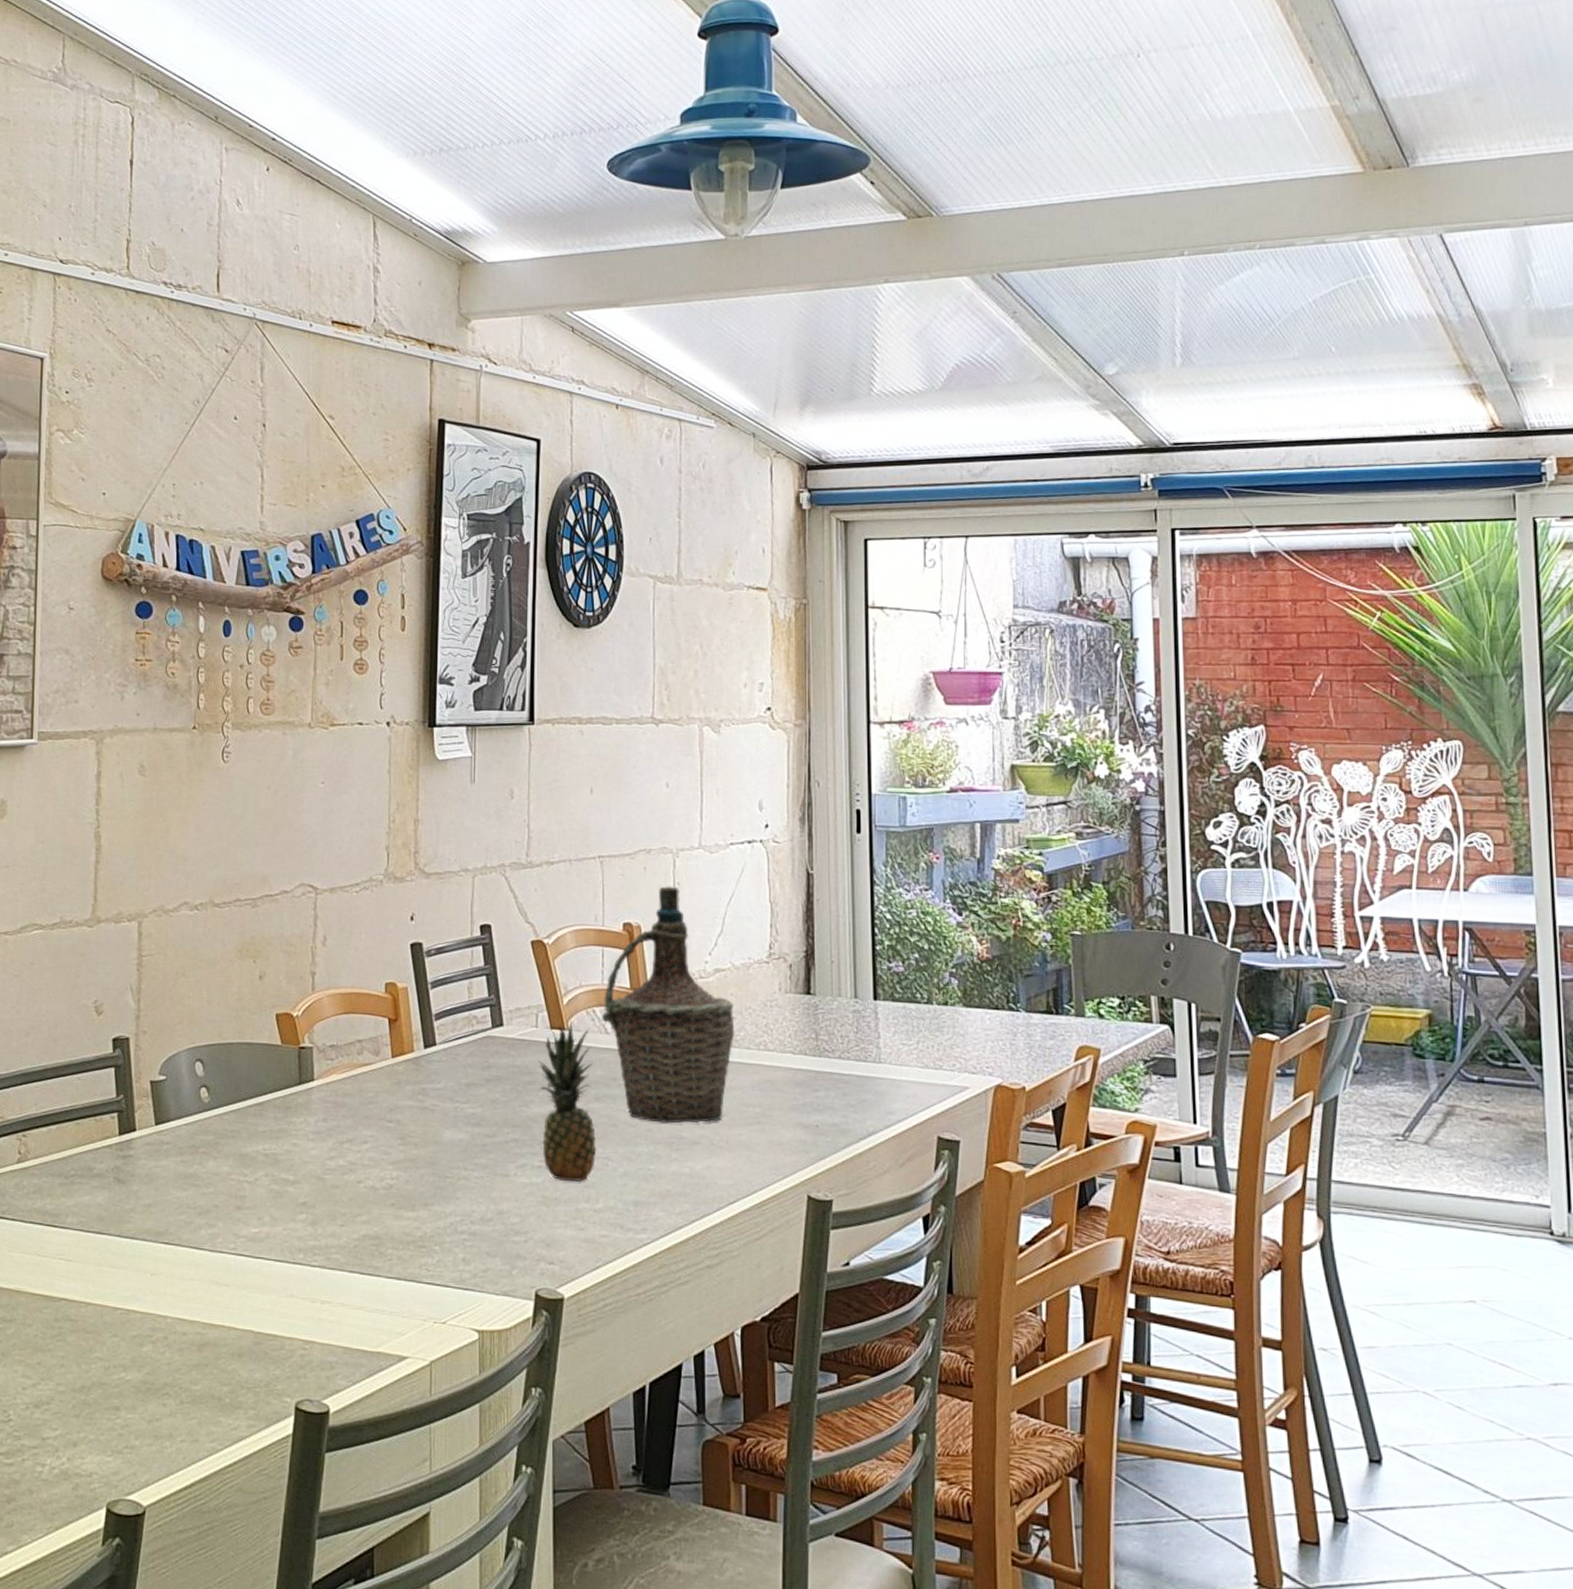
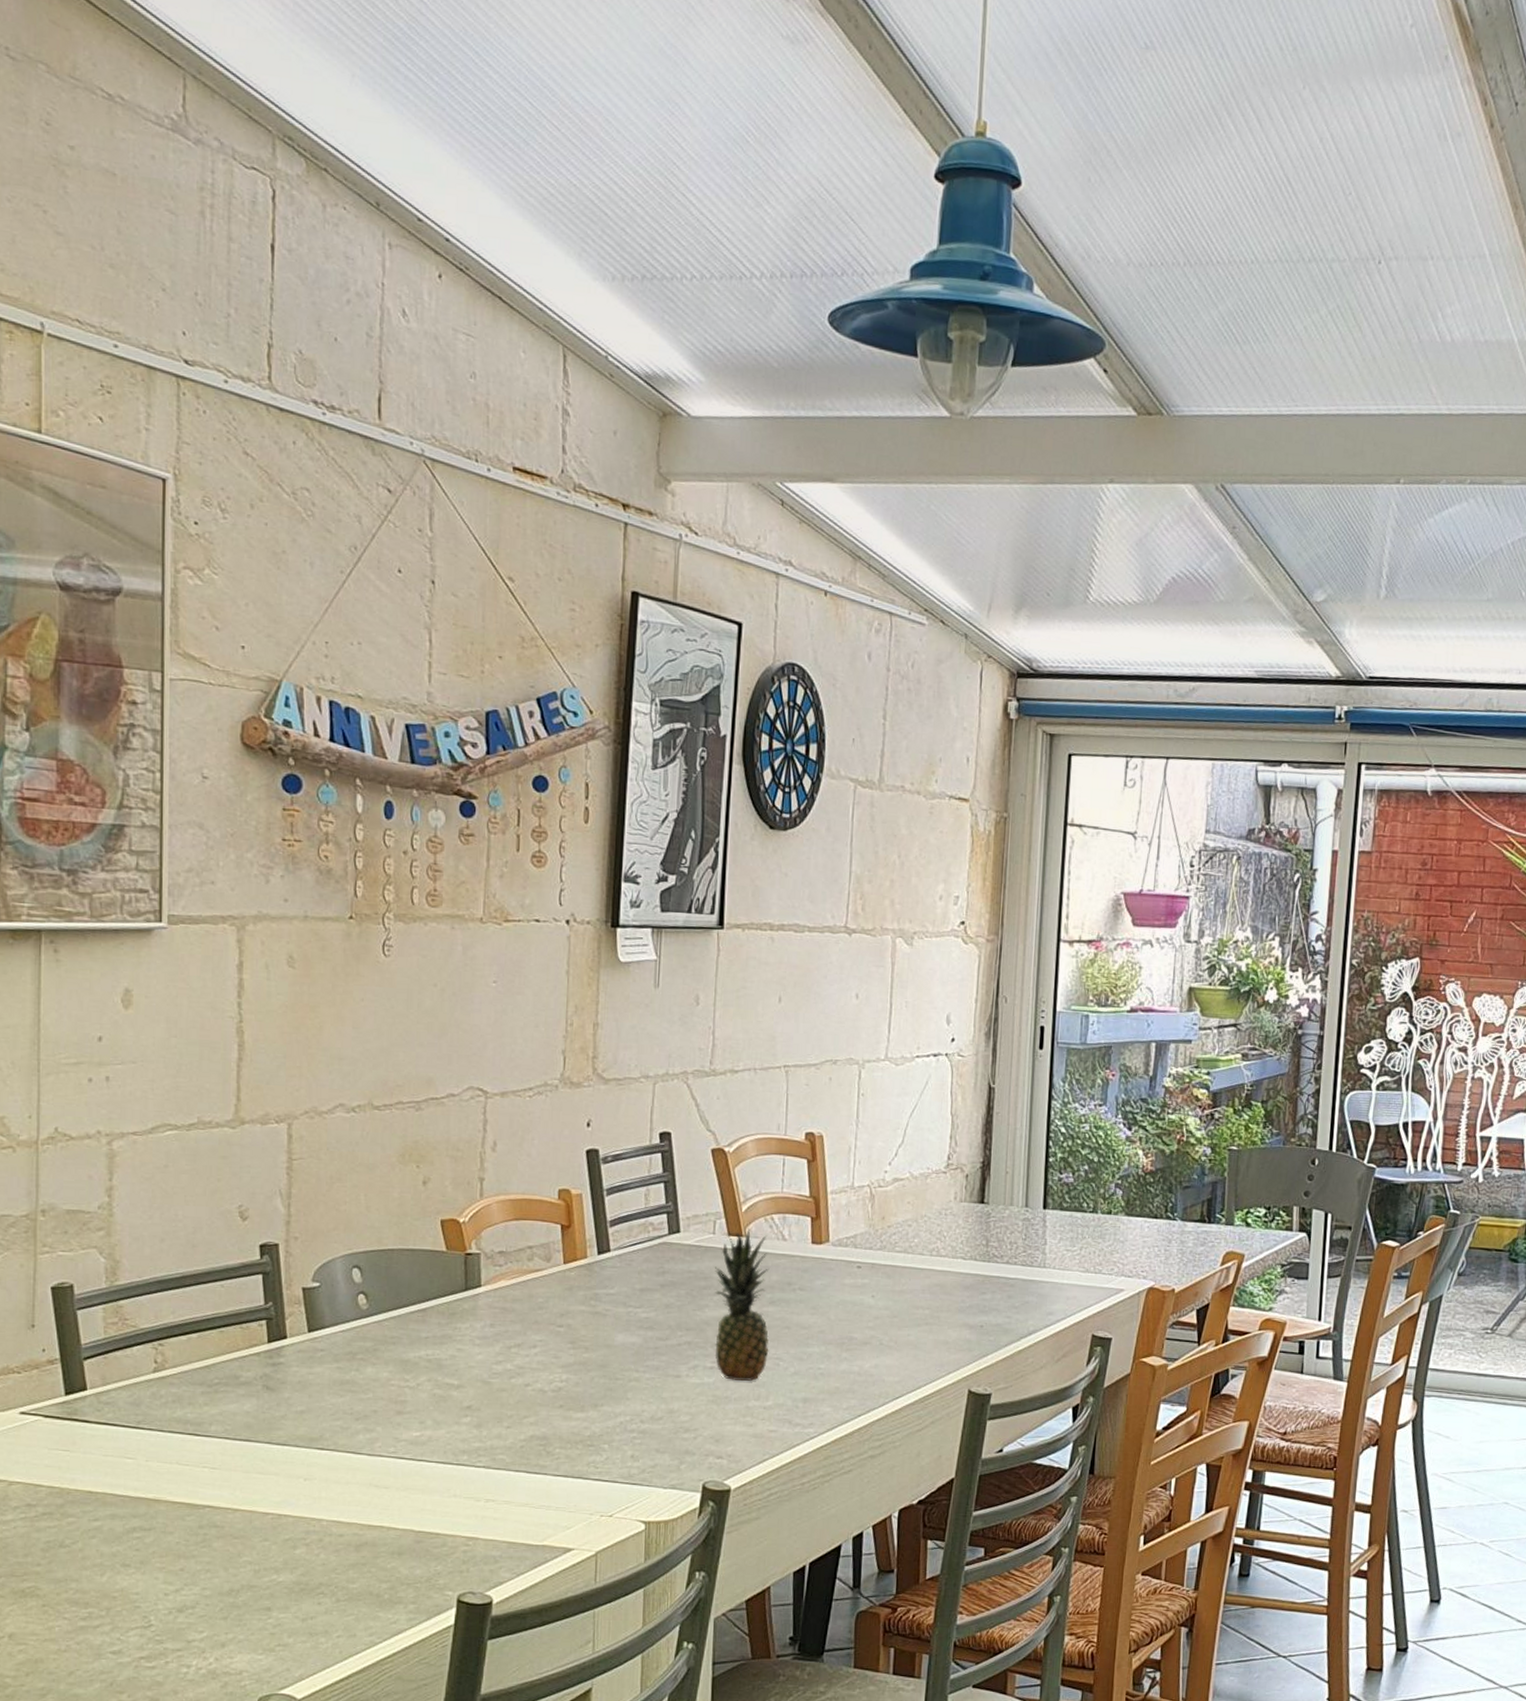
bottle: present [601,885,735,1124] -> none [779,1096,911,1325]

